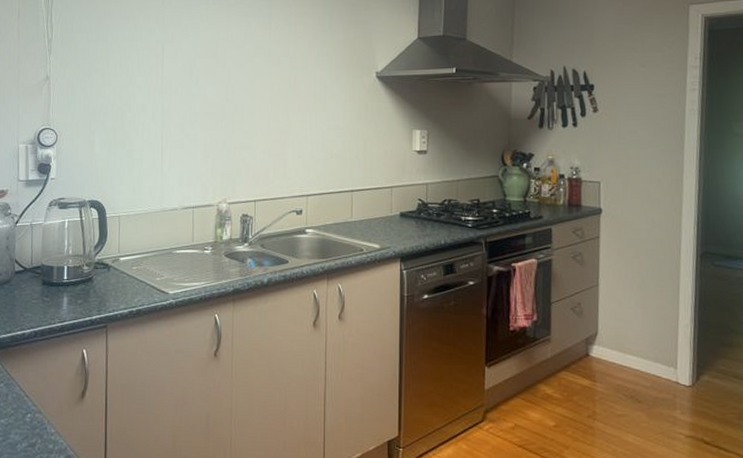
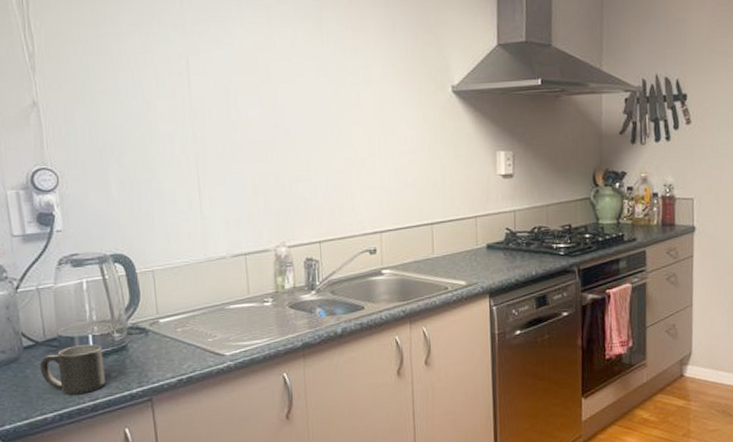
mug: none [25,274,74,315] -> present [39,344,106,394]

